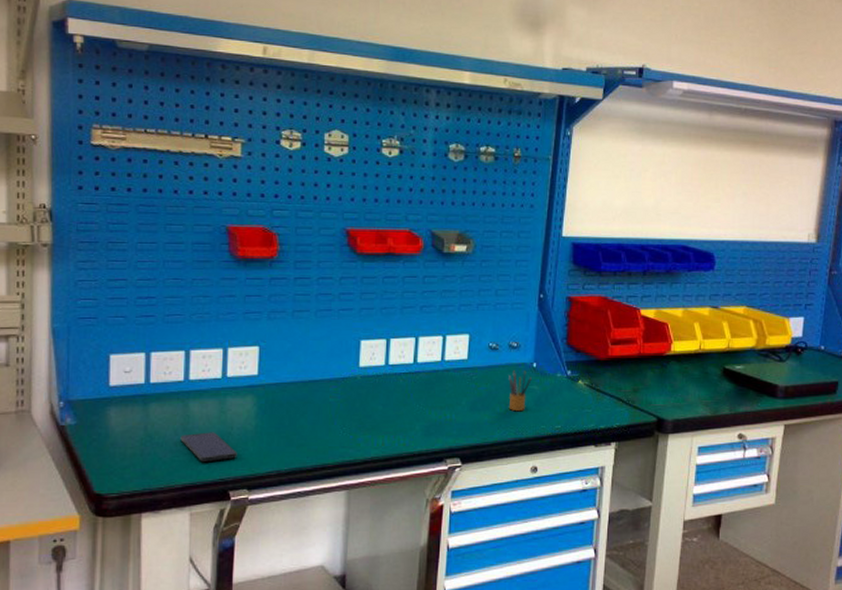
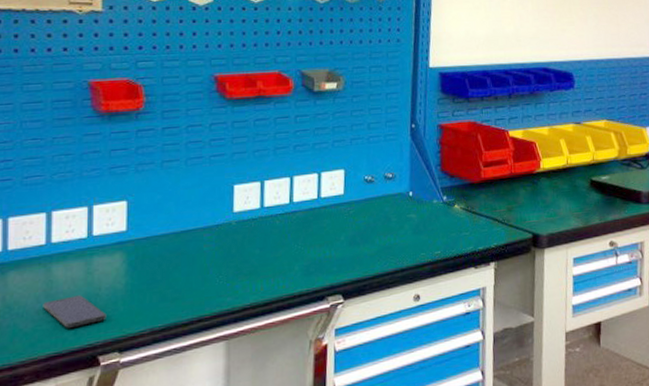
pencil box: present [508,370,532,412] -> none [386,200,409,242]

